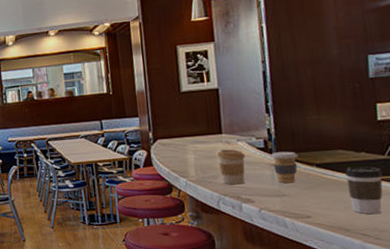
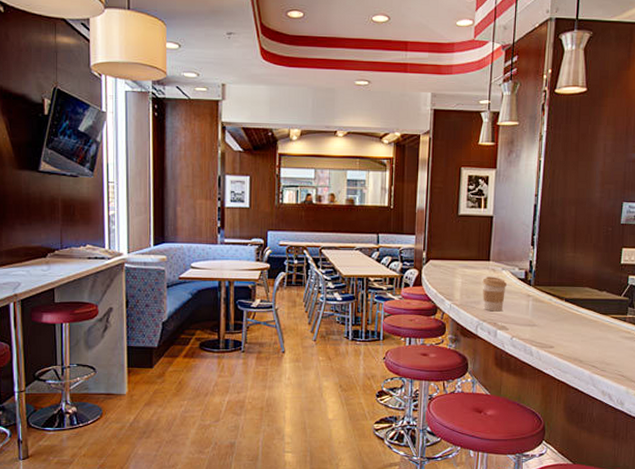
coffee cup: present [270,151,298,184] -> none [529,284,552,315]
coffee cup: present [345,166,384,215] -> none [587,304,617,349]

